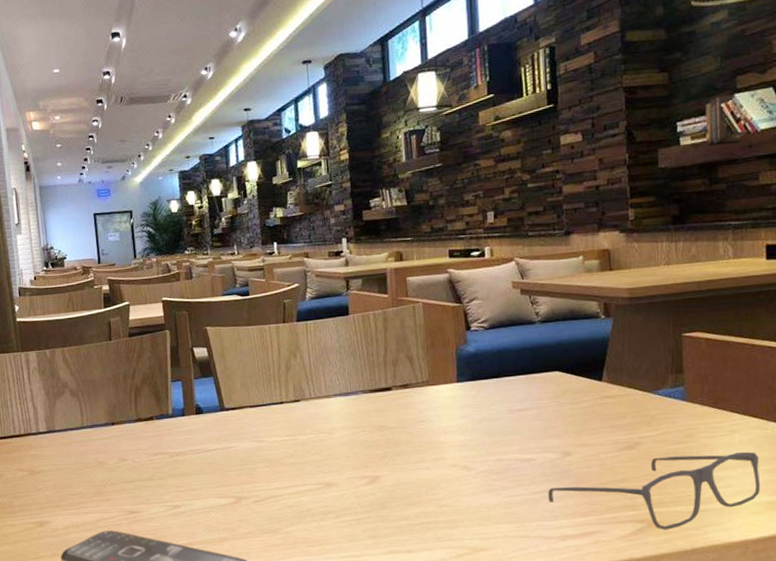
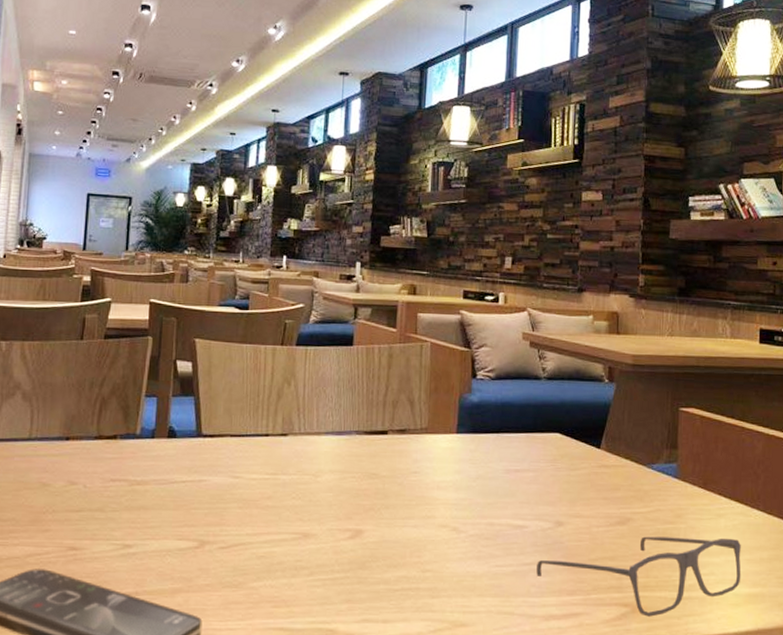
books: present [705,94,748,146] -> none [713,179,750,226]

